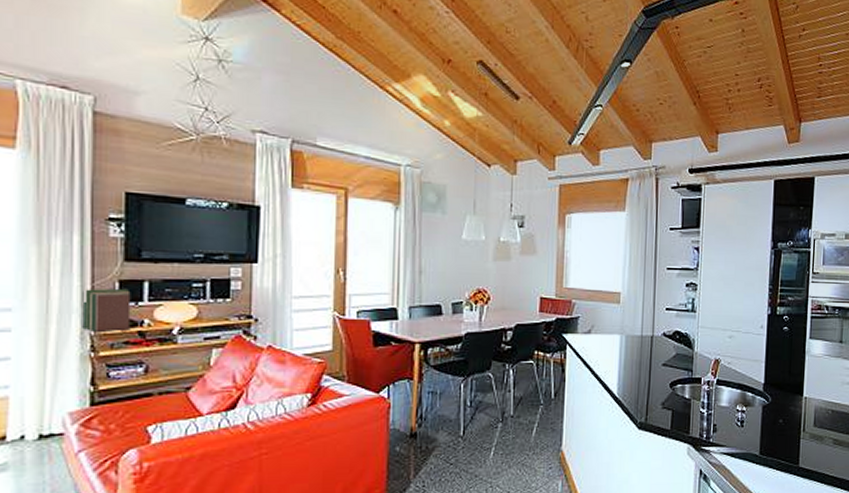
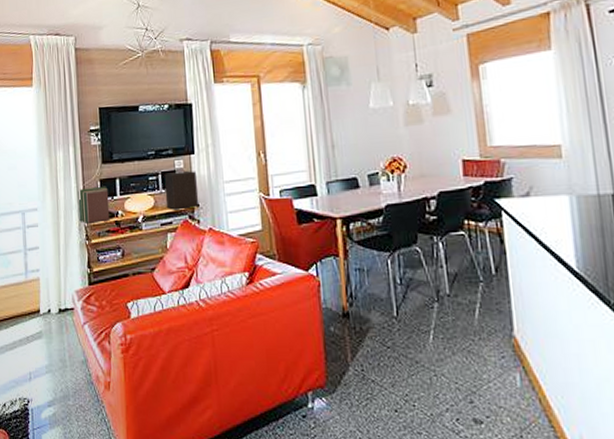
studio monitor: none [215,280,257,324] -> present [165,171,198,210]

